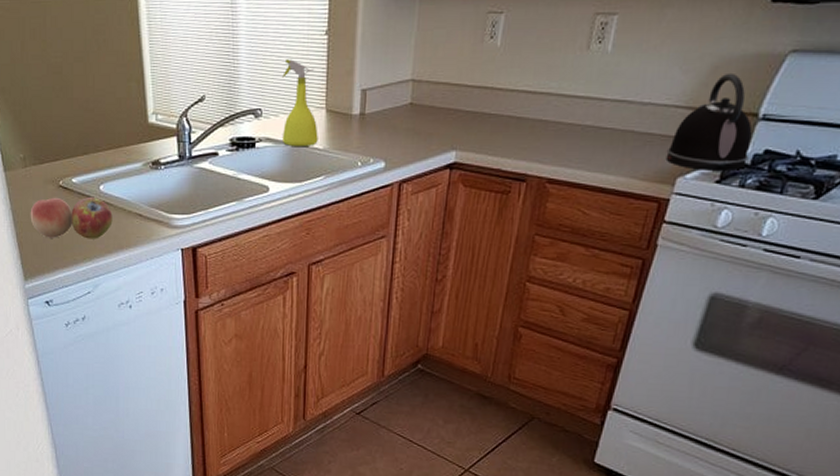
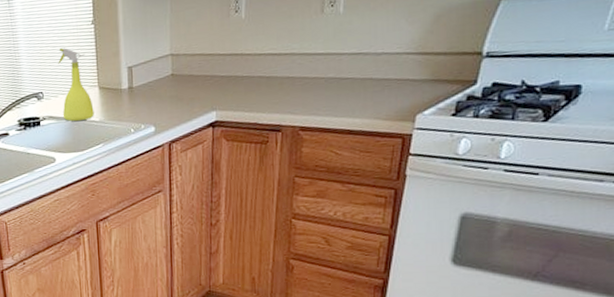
kettle: present [665,72,753,171] -> none [404,19,479,106]

